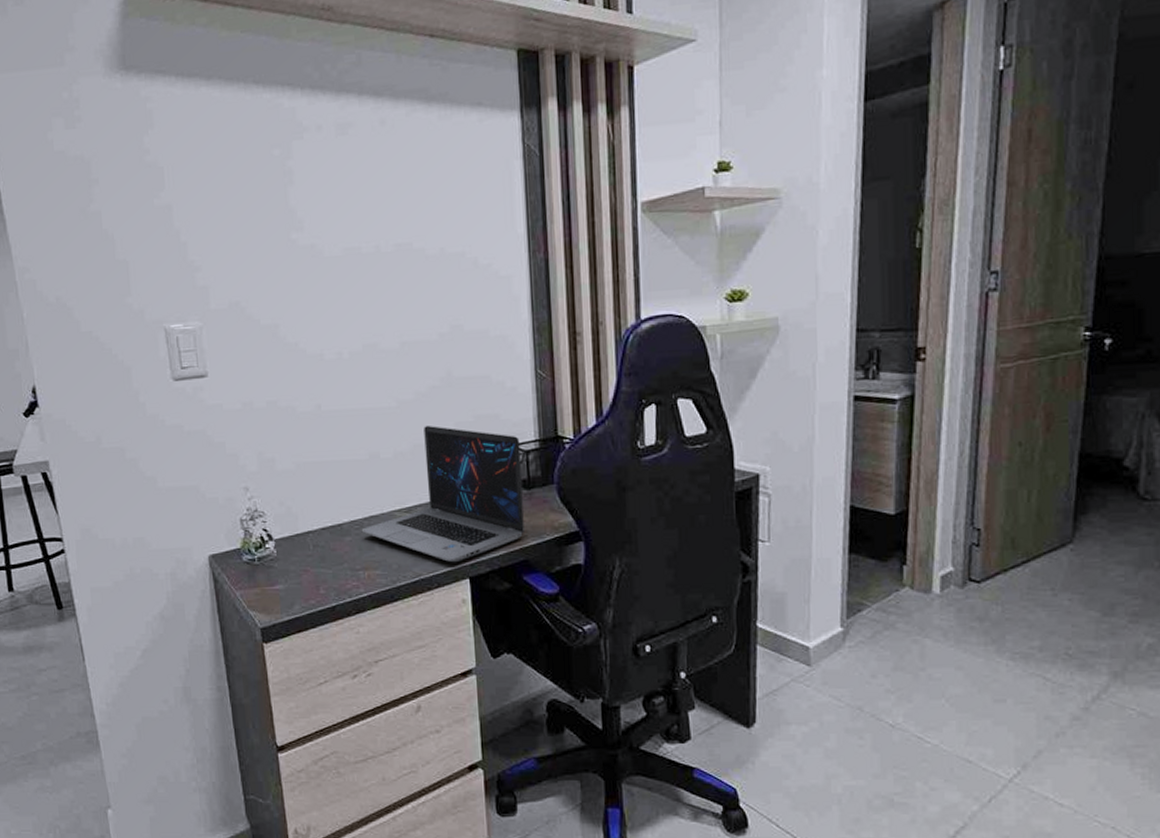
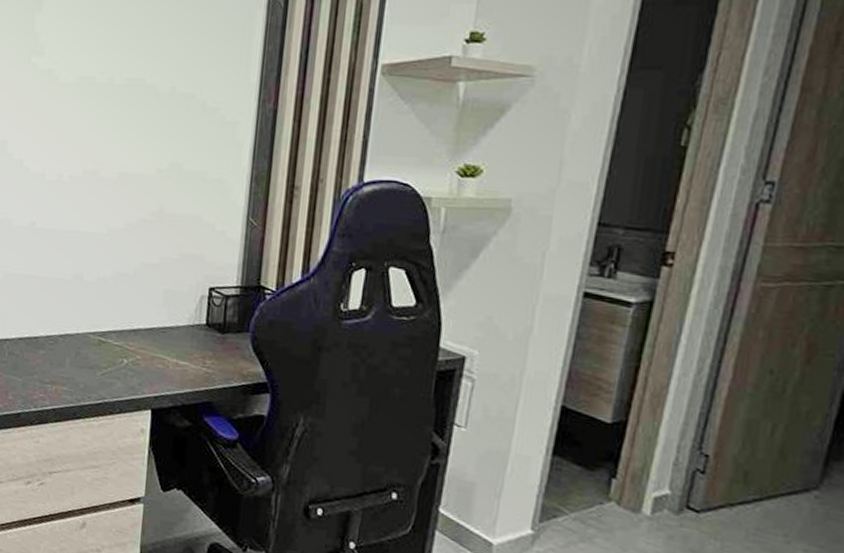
laptop: present [361,426,524,563] -> none [55,256,221,393]

